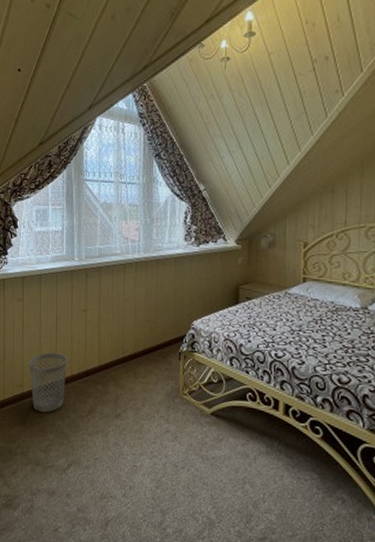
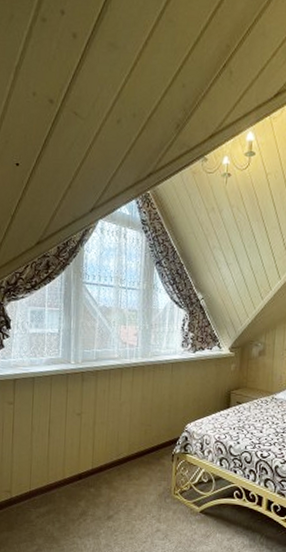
wastebasket: present [30,352,67,413] -> none [19,456,59,518]

